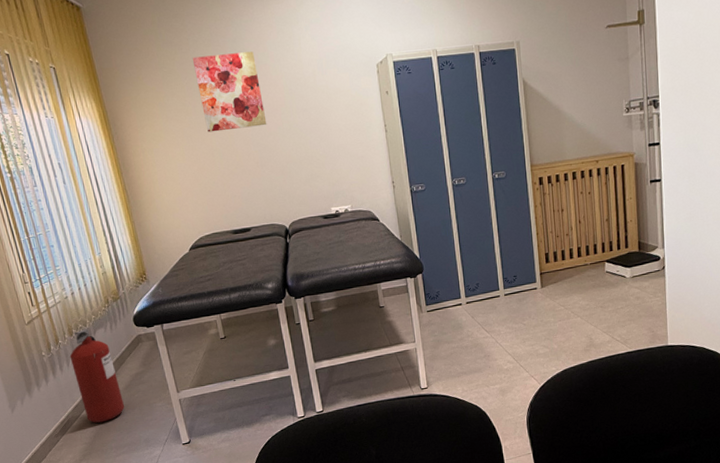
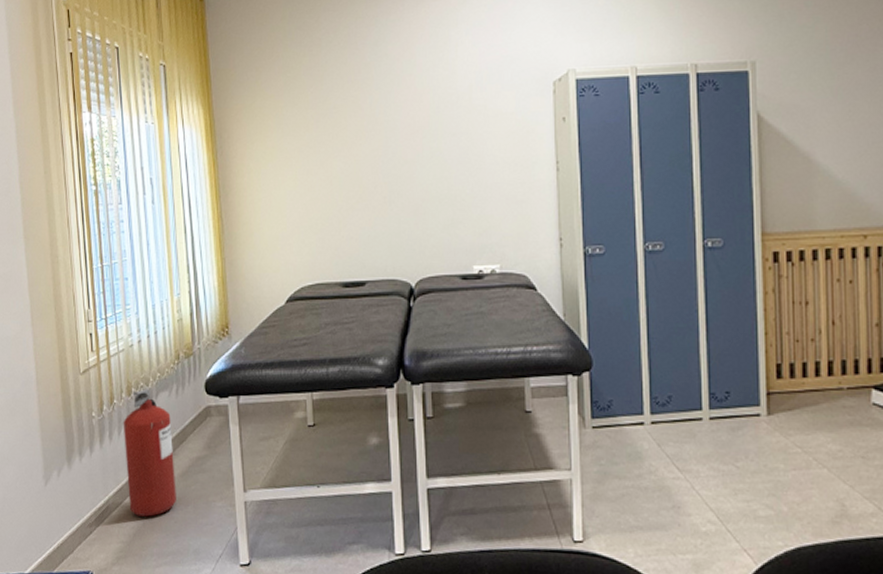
wall art: present [192,51,267,133] -> none [322,57,403,154]

